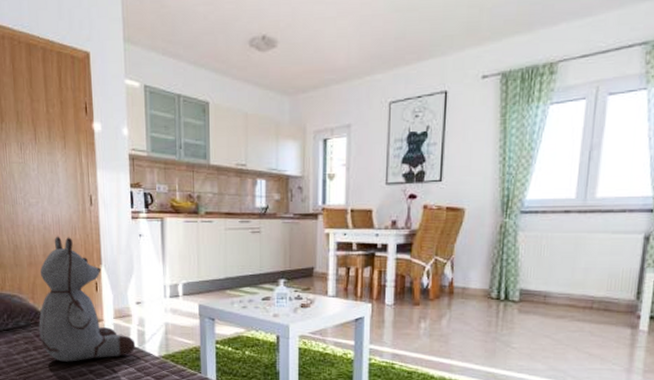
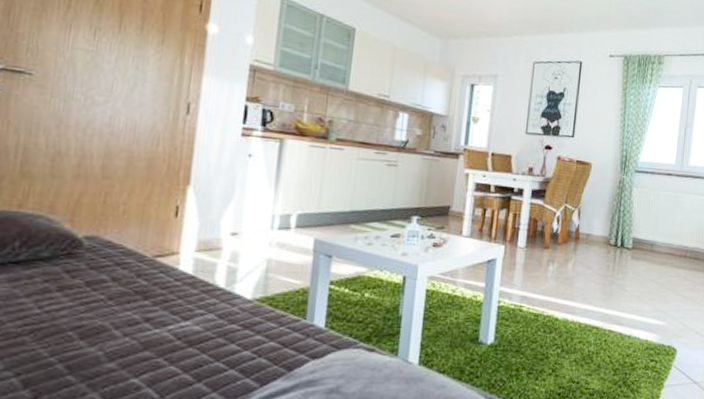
stuffed bear: present [39,236,136,362] -> none [71,145,222,307]

